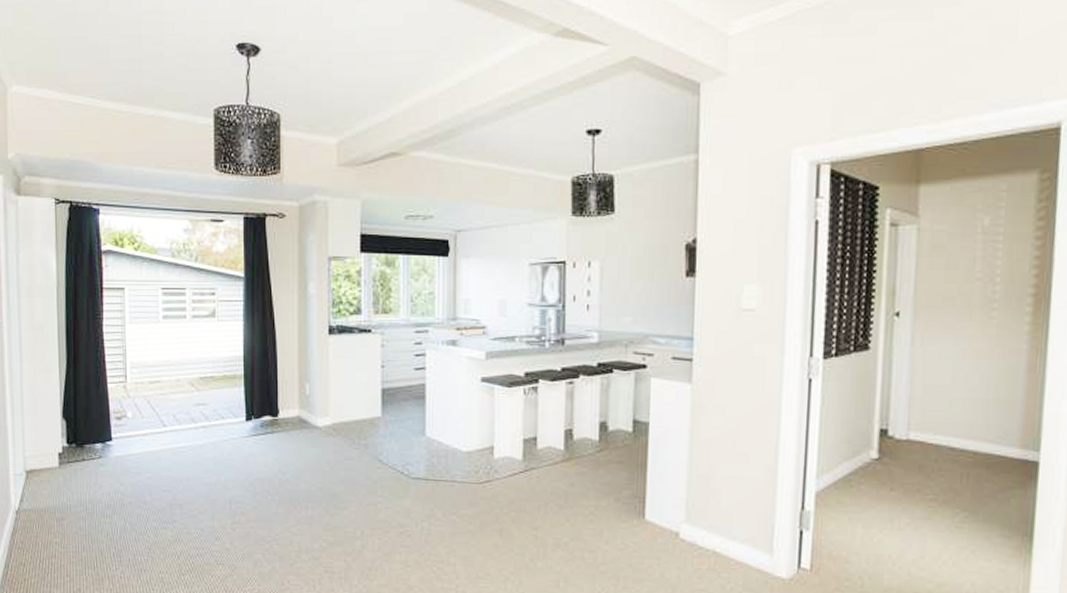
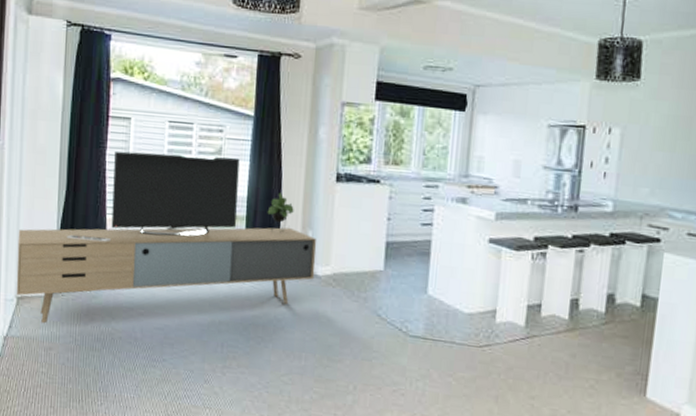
media console: none [22,318,315,495] -> present [16,150,317,324]

